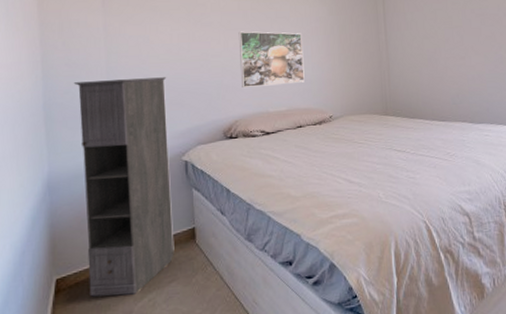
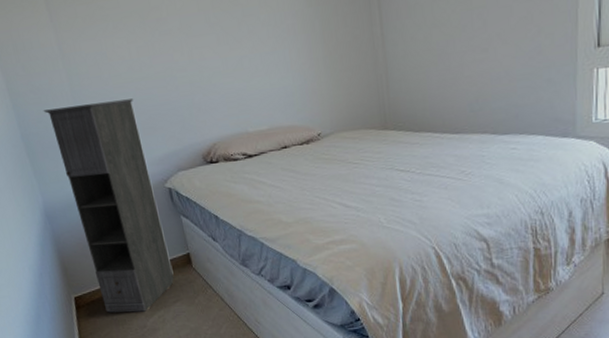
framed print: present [238,31,305,87] -> none [202,33,285,106]

